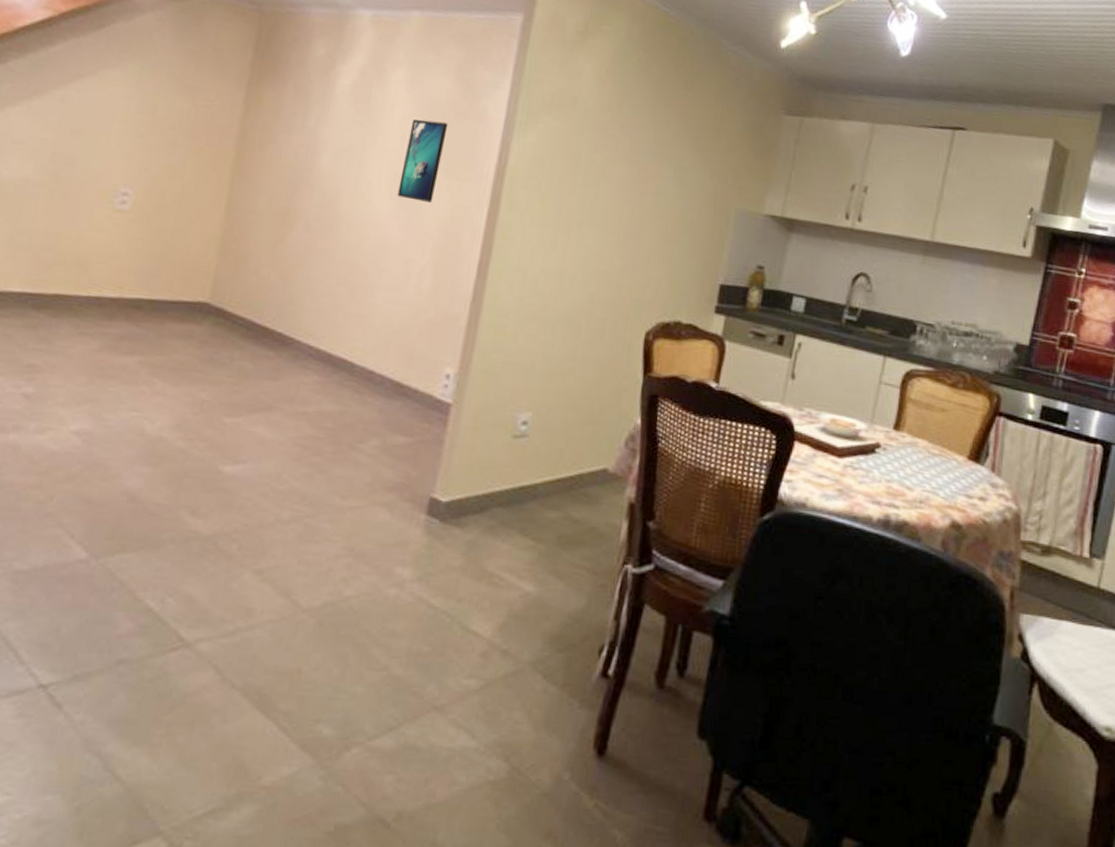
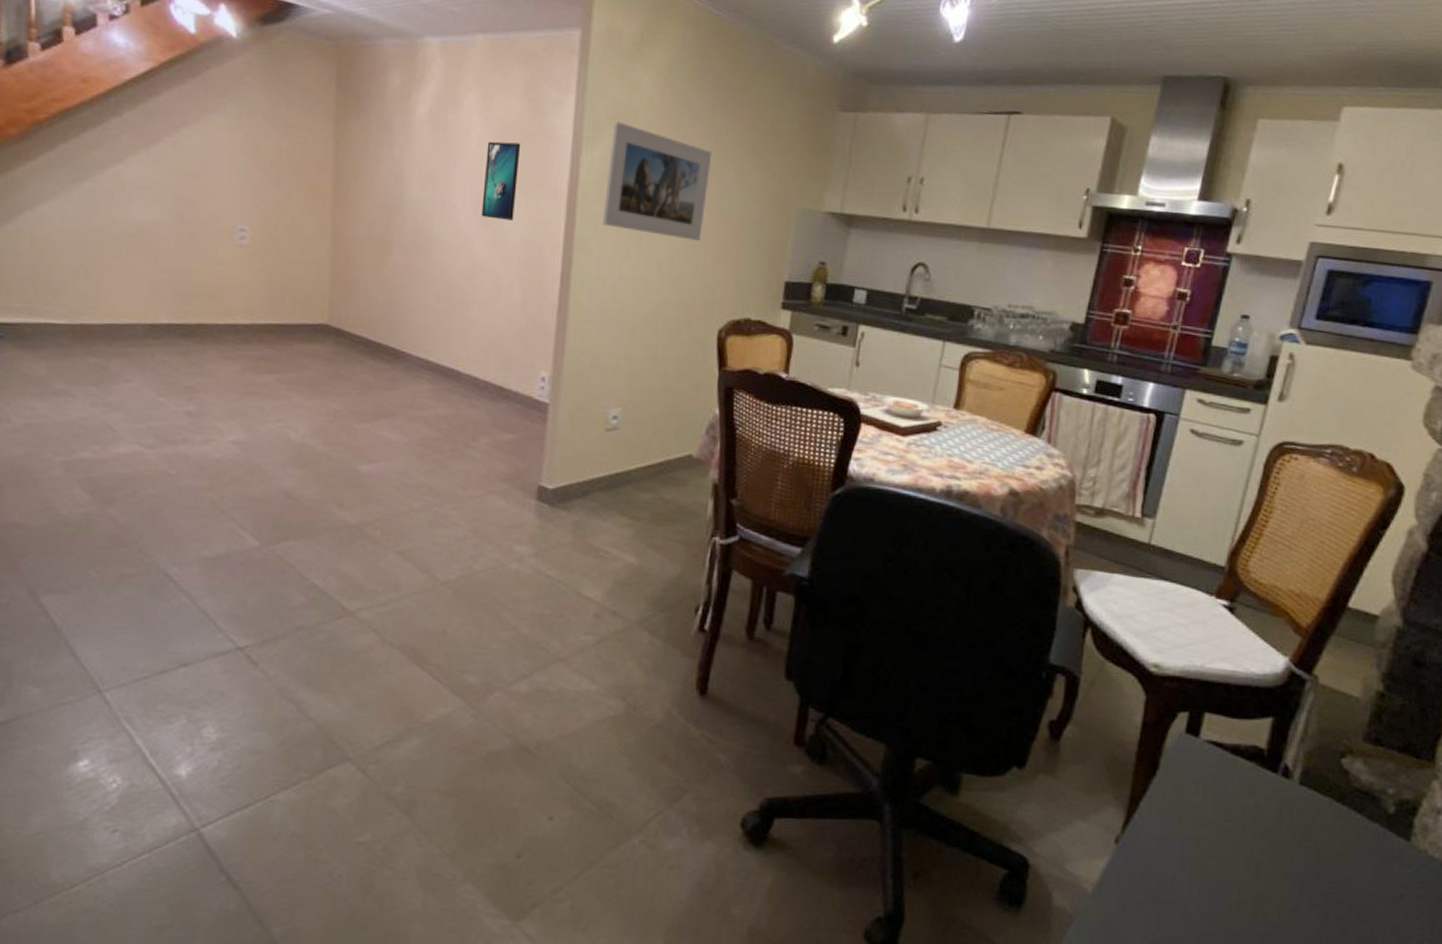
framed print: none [528,108,651,236] -> present [602,122,713,241]

